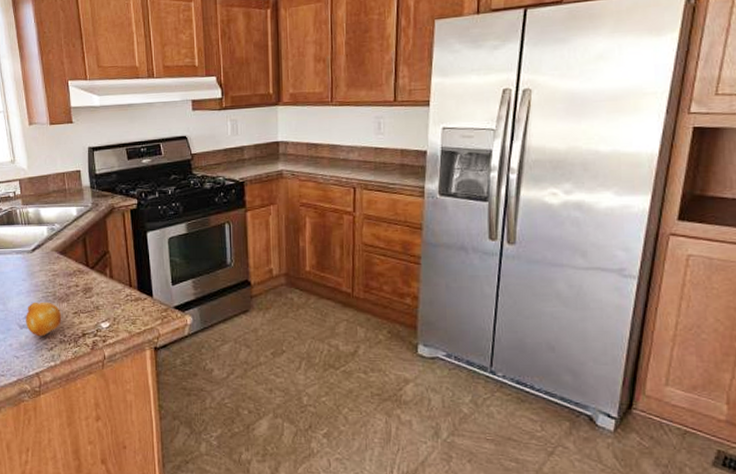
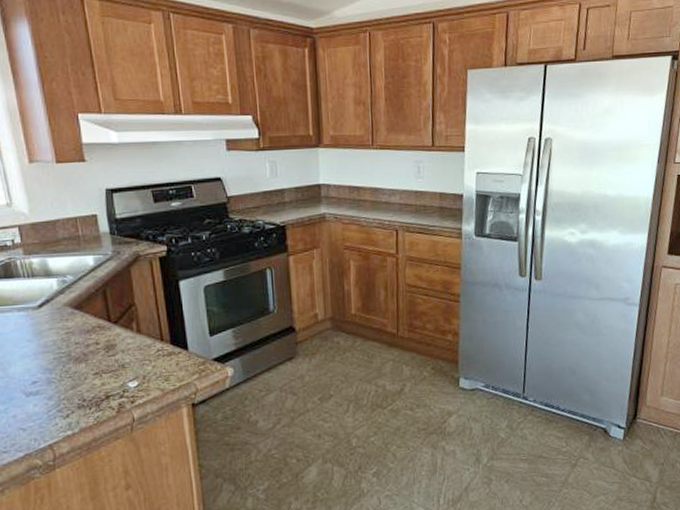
fruit: present [26,302,62,337] -> none [33,363,80,404]

